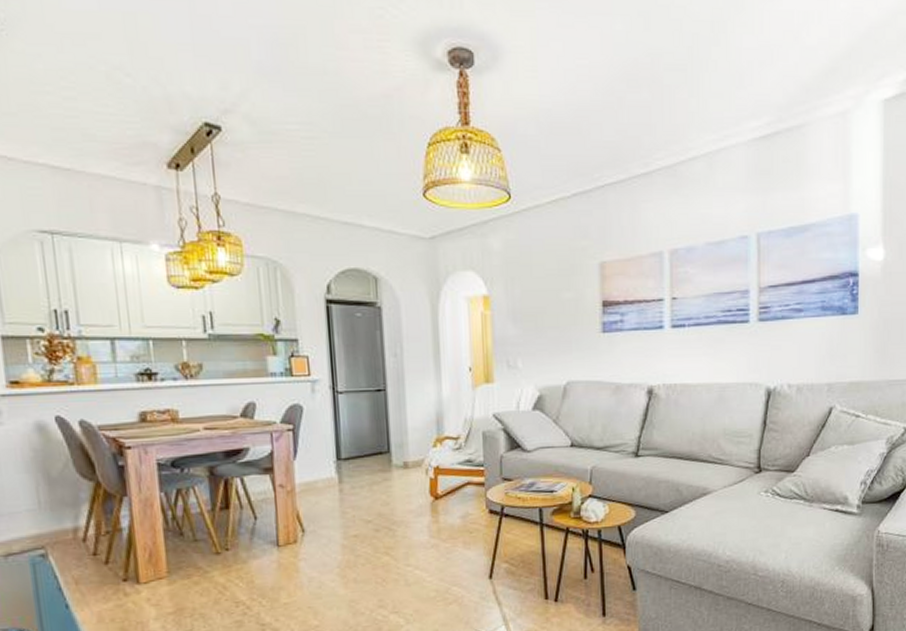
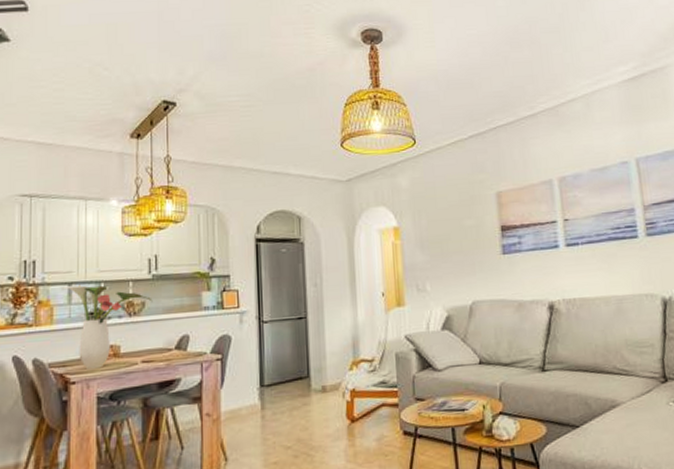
flower arrangement: none [103,340,211,436] -> present [62,284,153,371]

